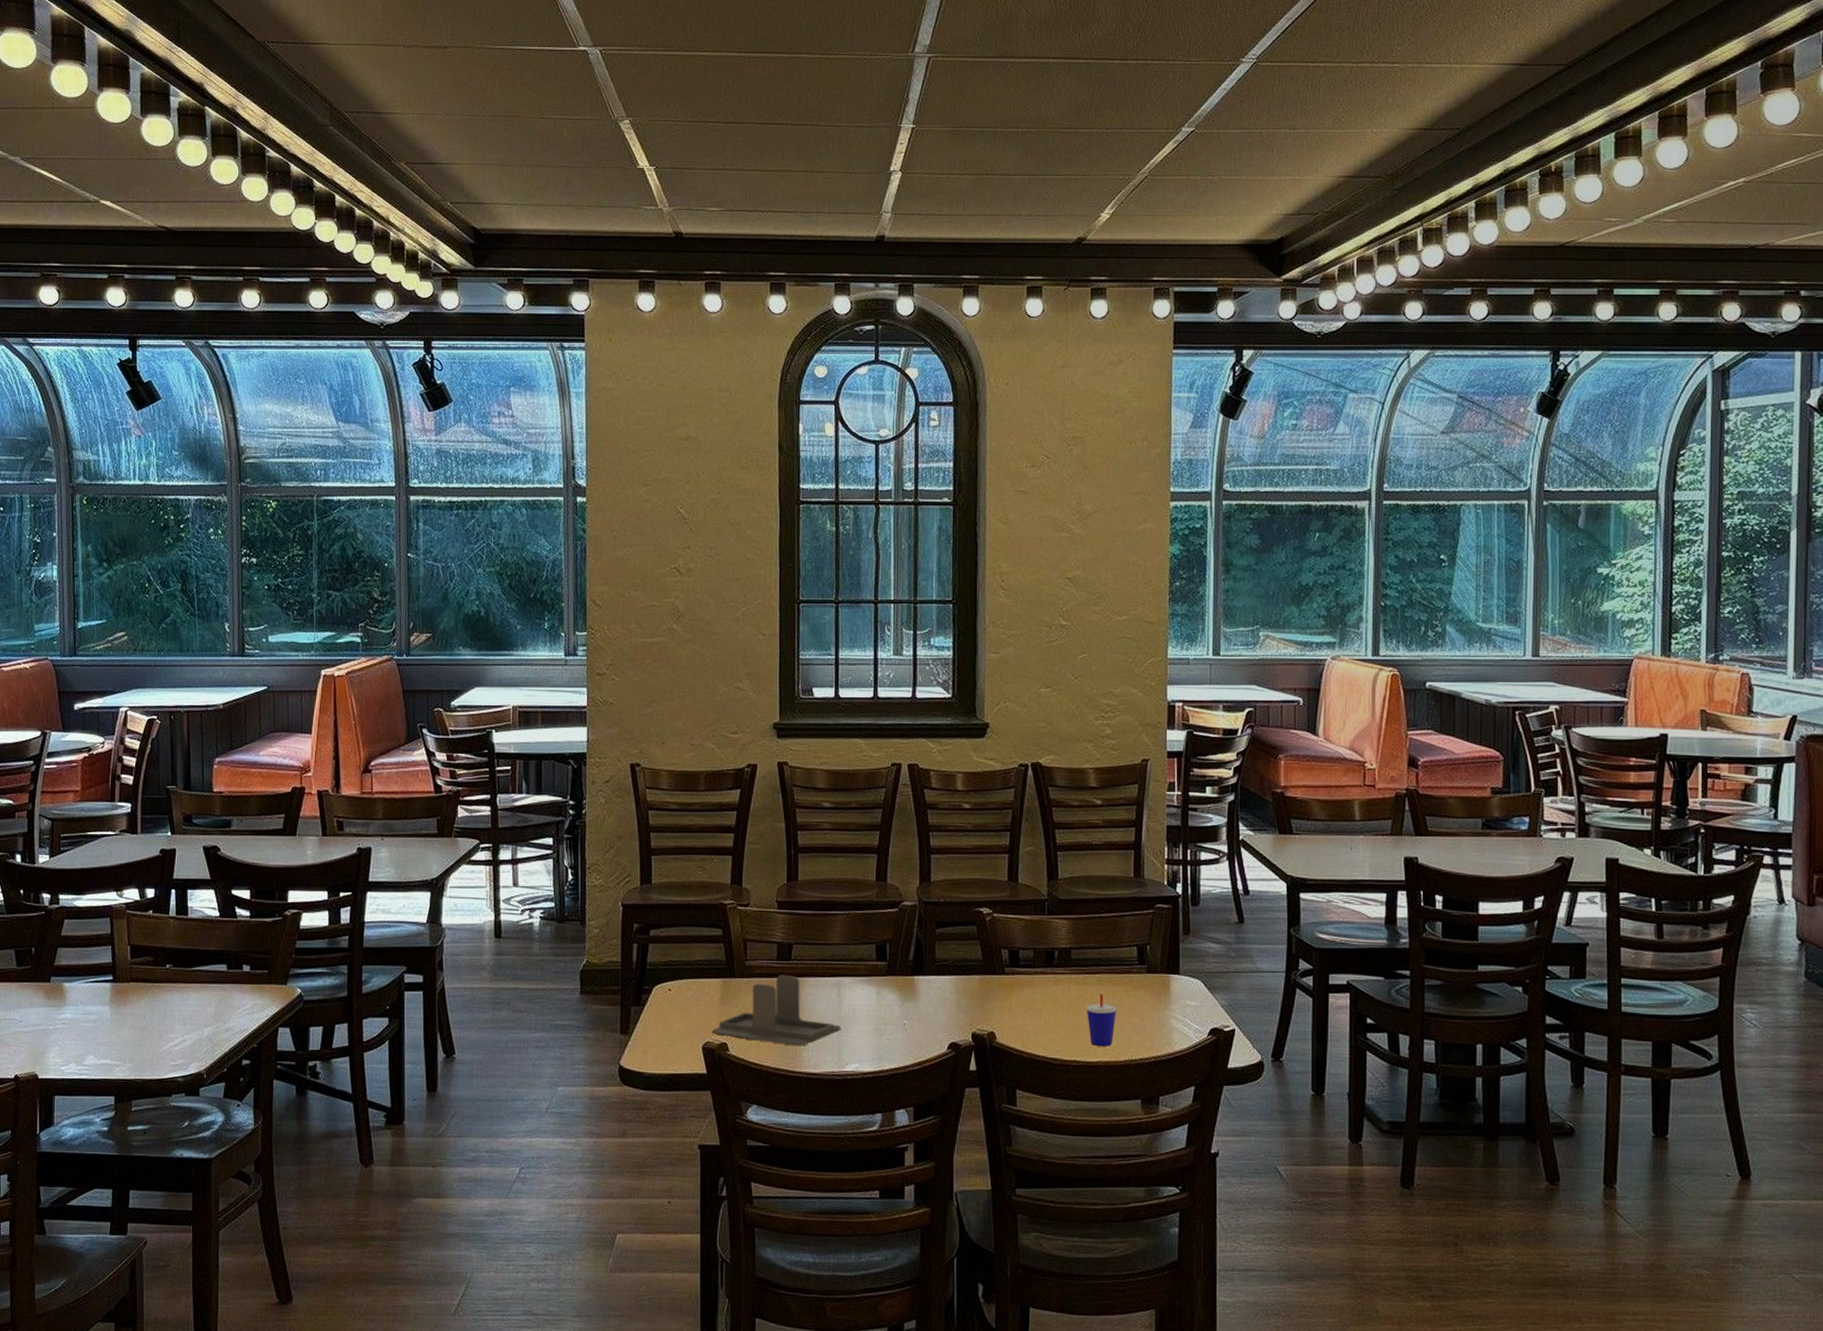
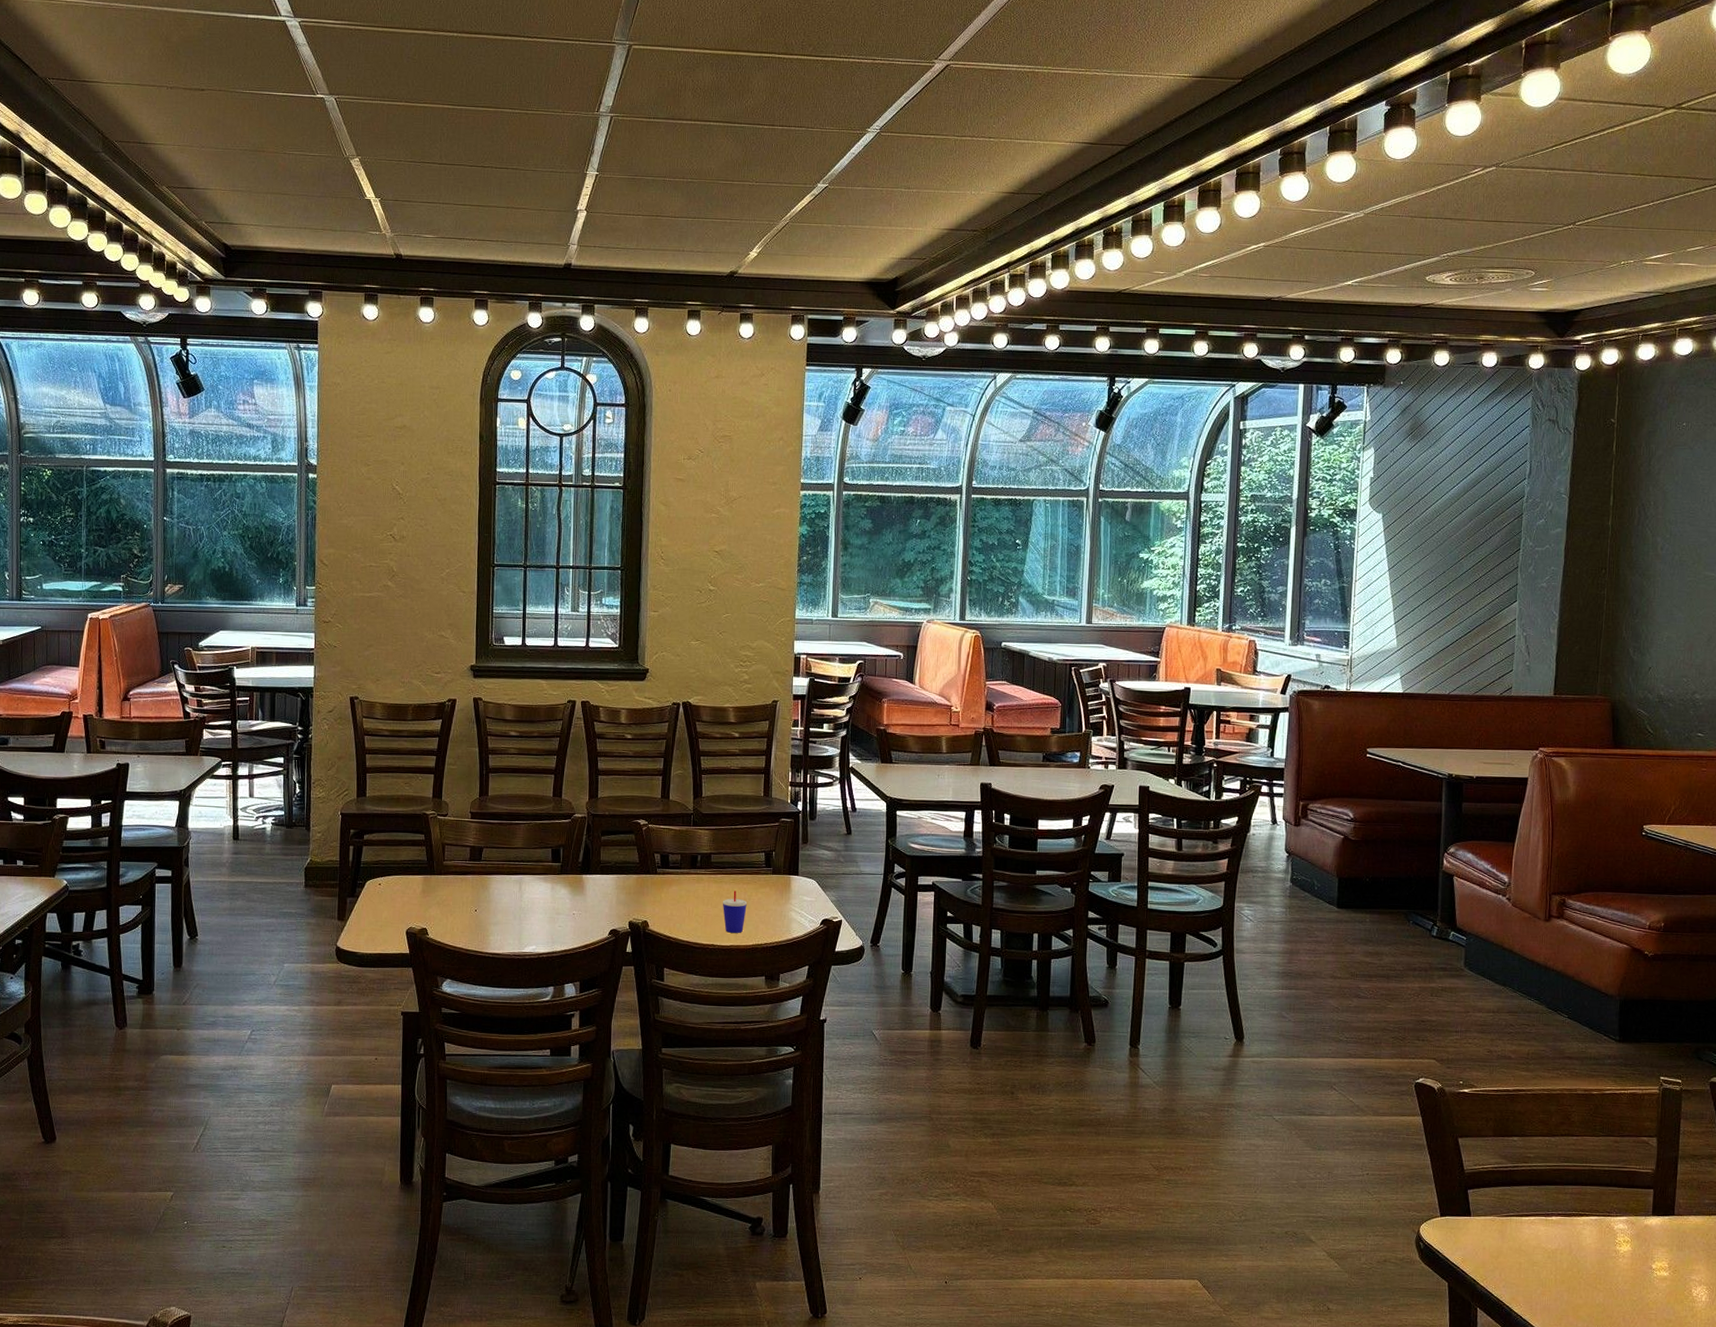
napkin holder: present [711,974,841,1047] -> none [414,872,522,932]

